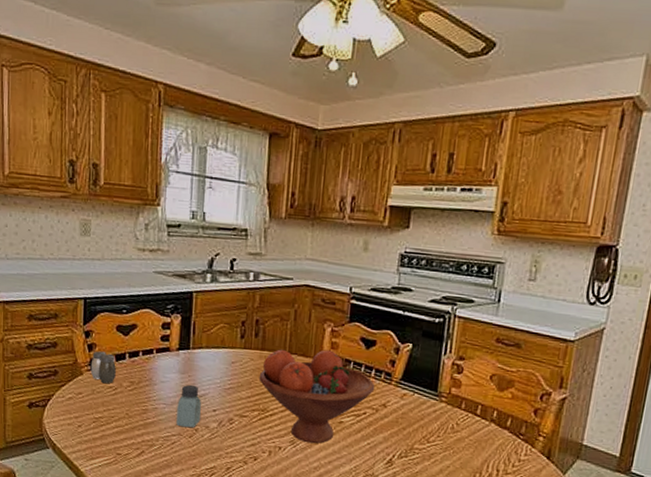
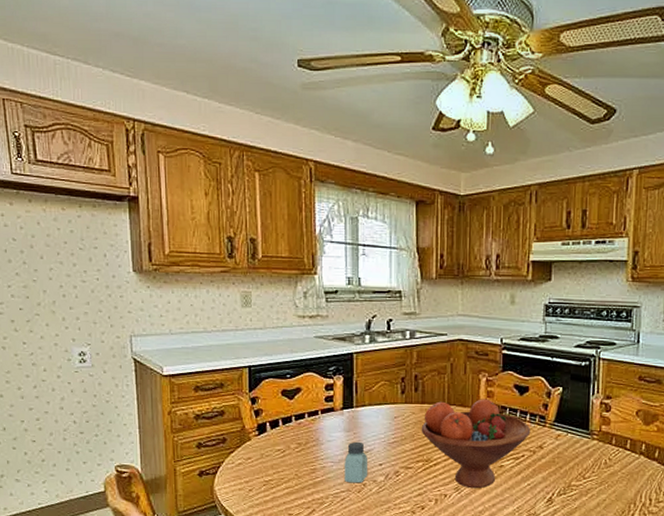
salt and pepper shaker: present [90,351,116,384] -> none [258,416,283,447]

